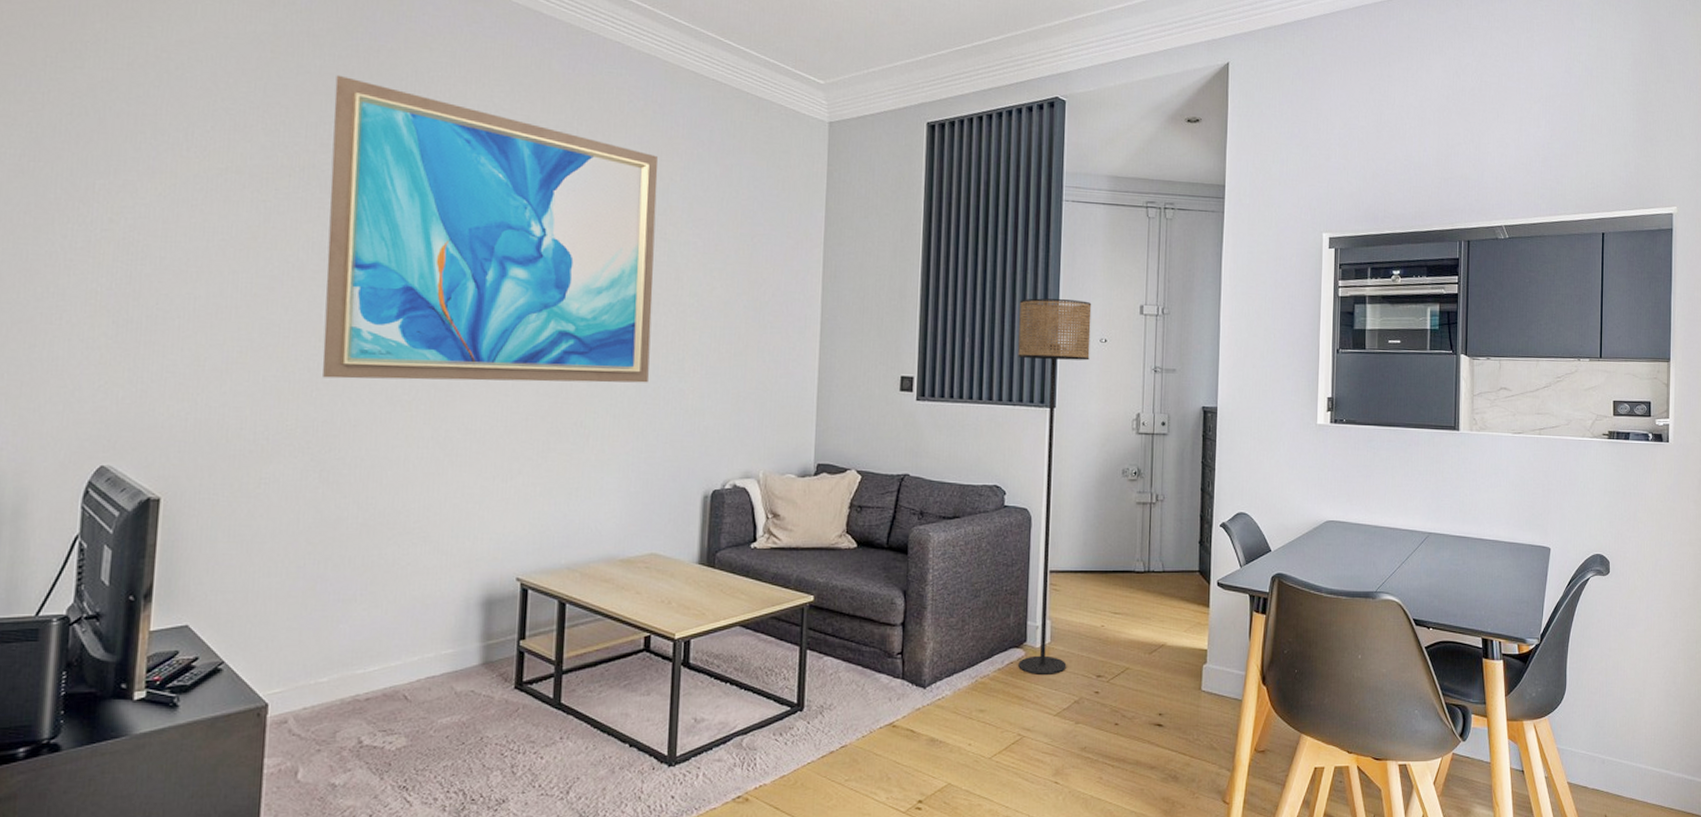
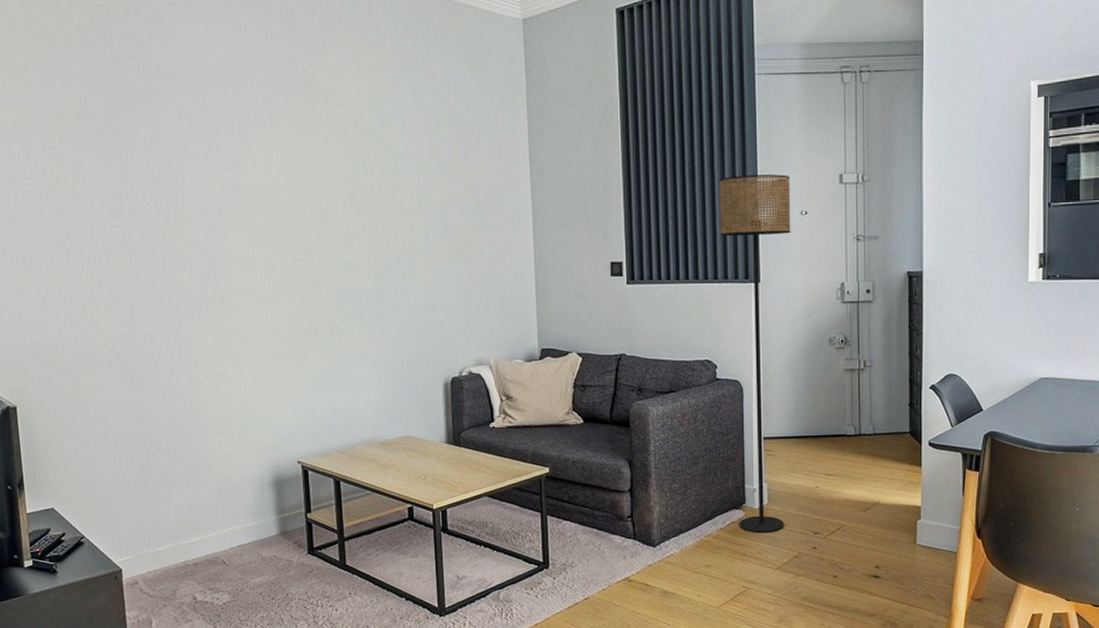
wall art: present [322,75,658,383] -> none [92,25,386,298]

